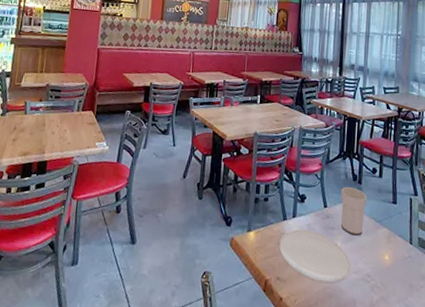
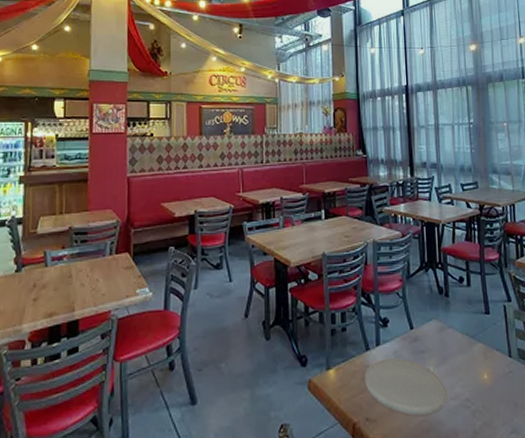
cup: present [341,186,367,236] -> none [427,301,457,357]

